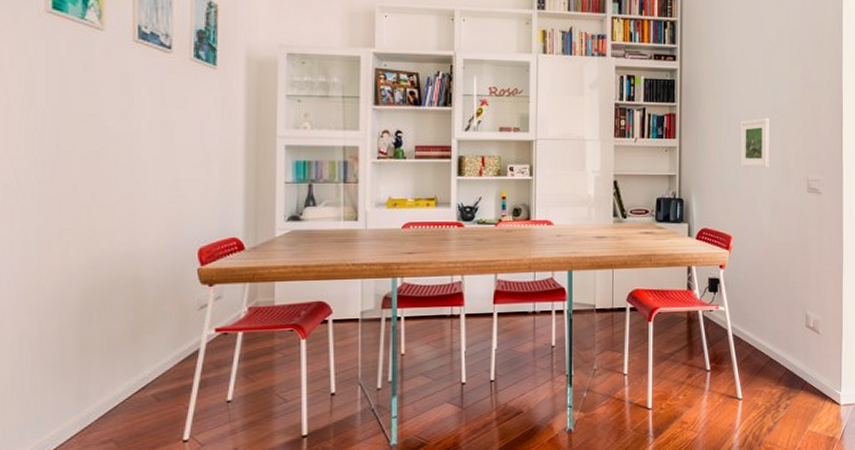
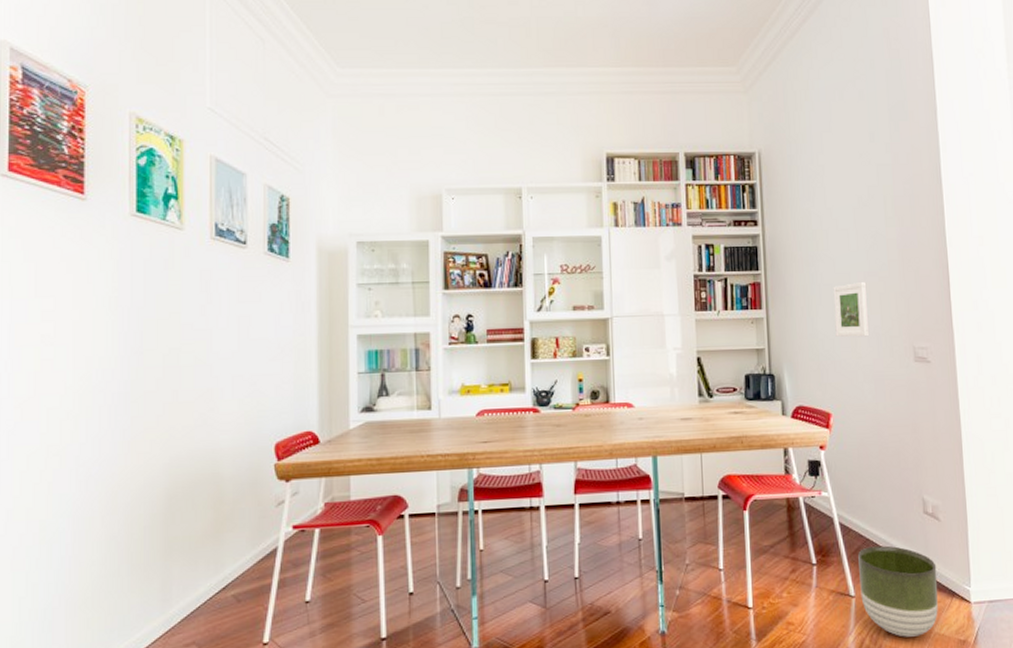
planter: none [747,355,814,435] -> present [858,545,938,637]

